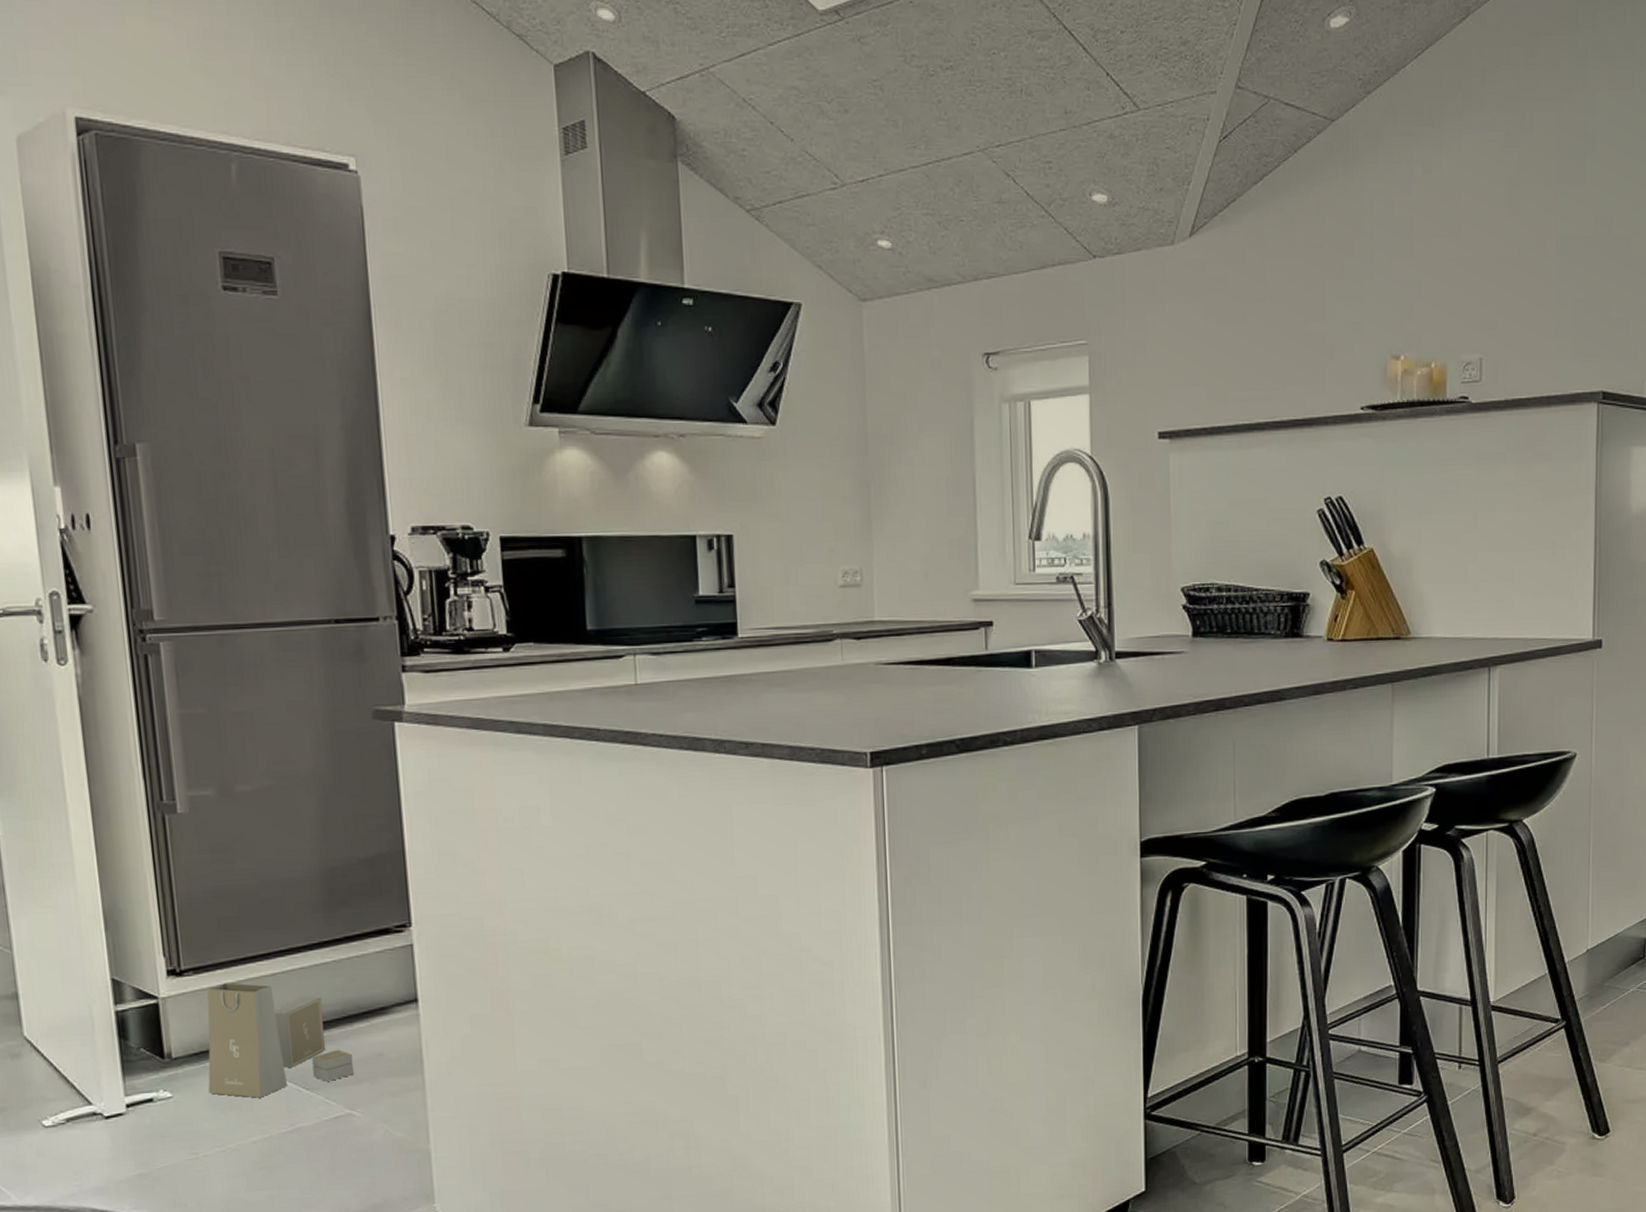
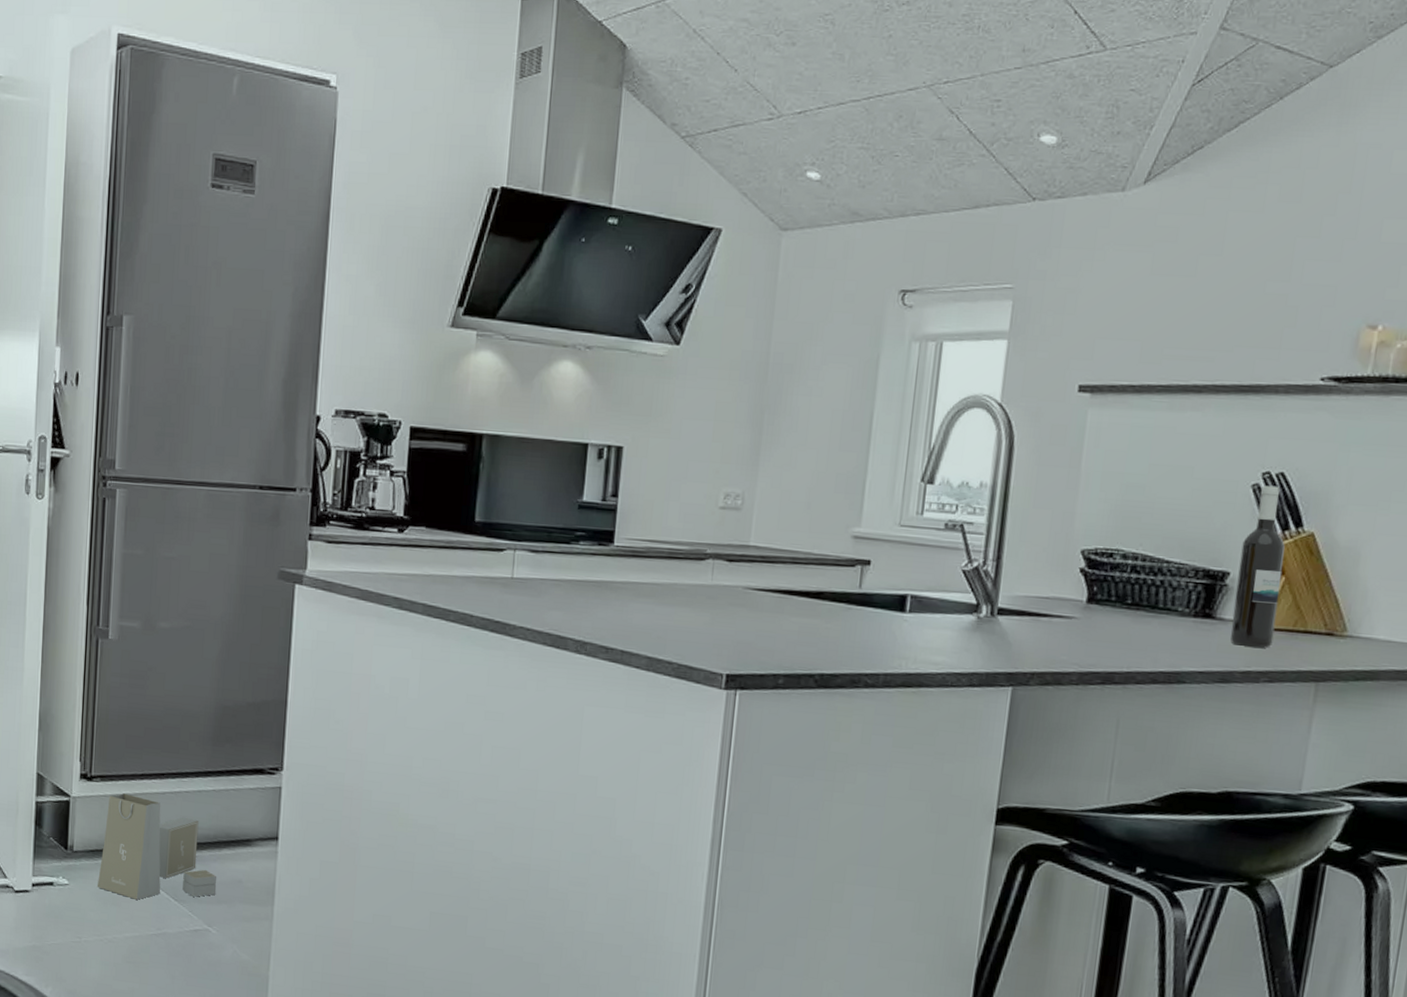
wine bottle: none [1316,509,1352,659] -> present [1230,485,1285,648]

